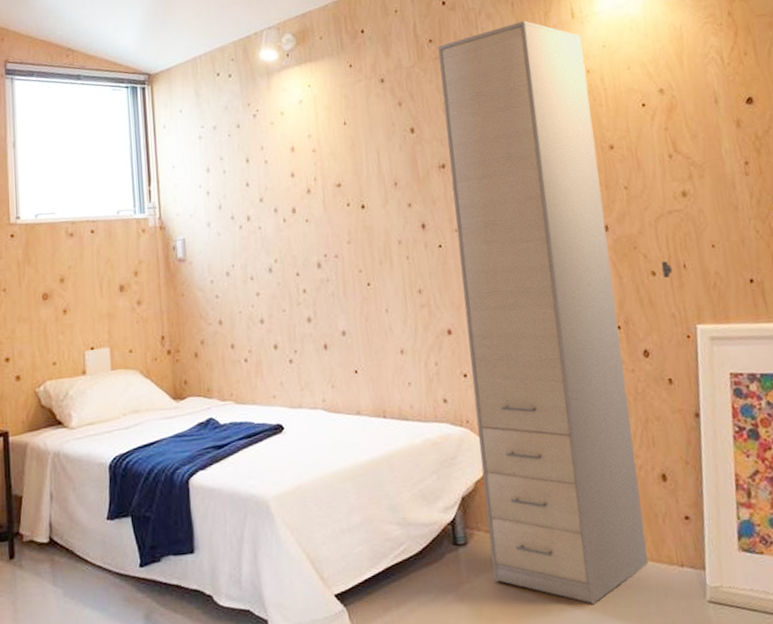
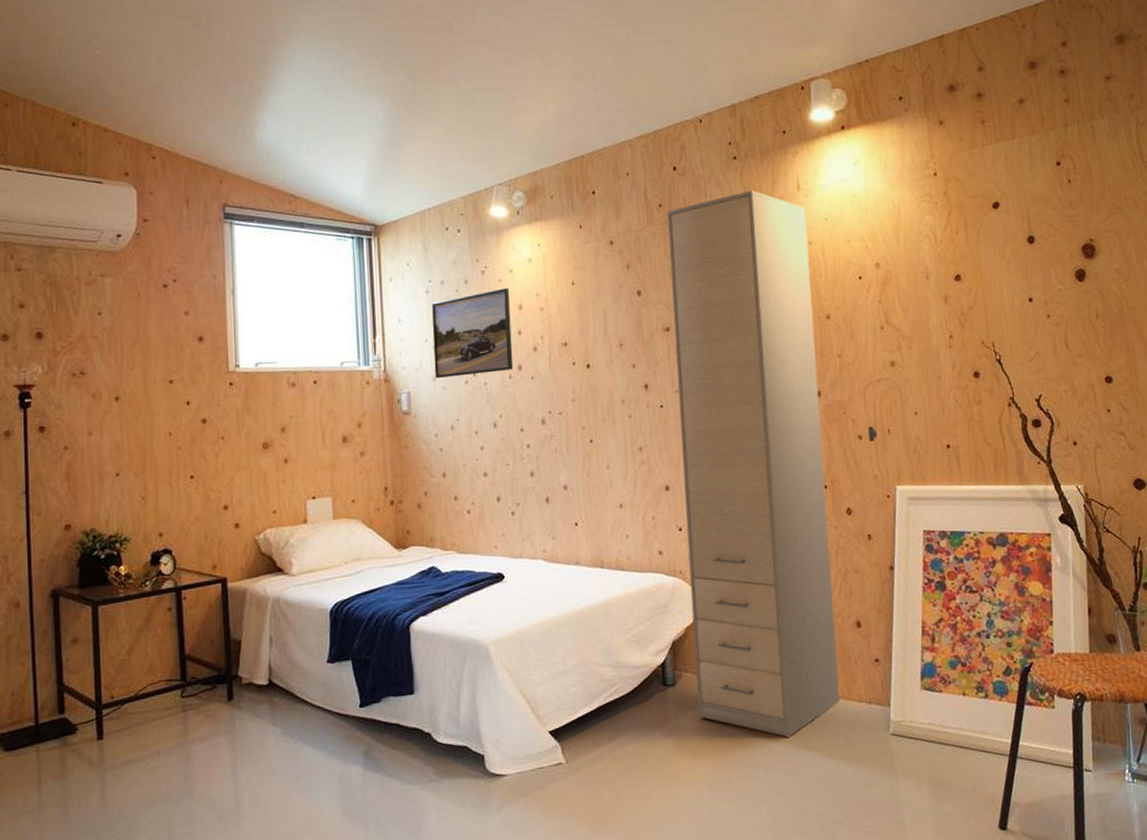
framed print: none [205,130,288,225] -> present [432,288,514,379]

